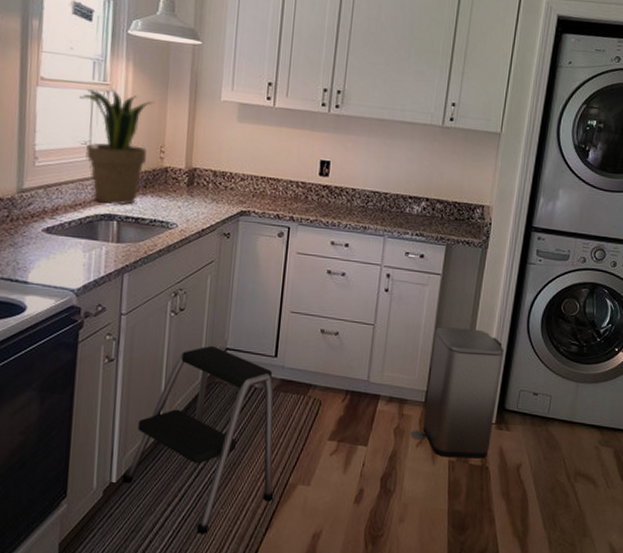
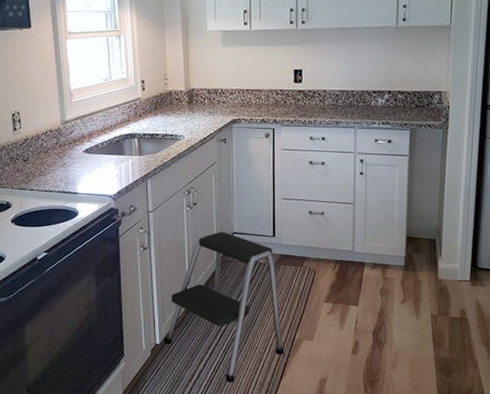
potted plant: present [80,89,155,205] -> none [99,33,156,125]
pedal bin: present [411,327,504,459] -> none [395,200,472,312]

